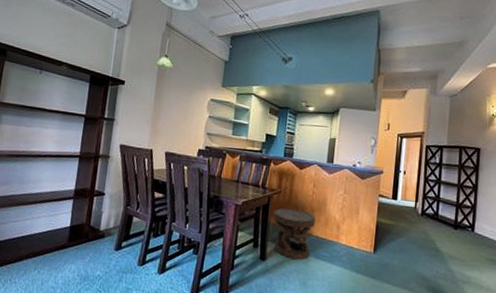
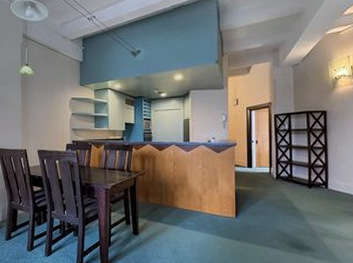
carved stool: present [273,208,315,260] -> none [140,187,179,231]

